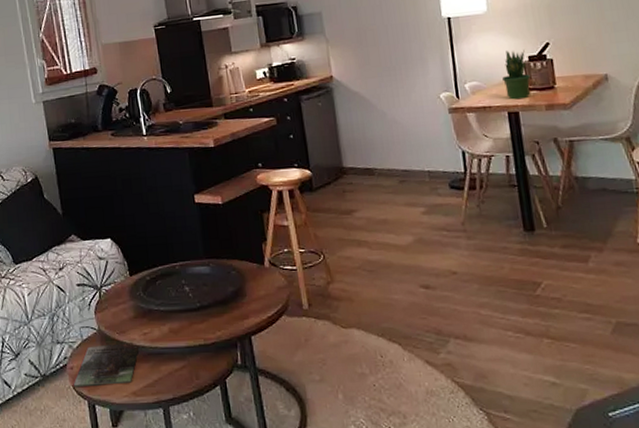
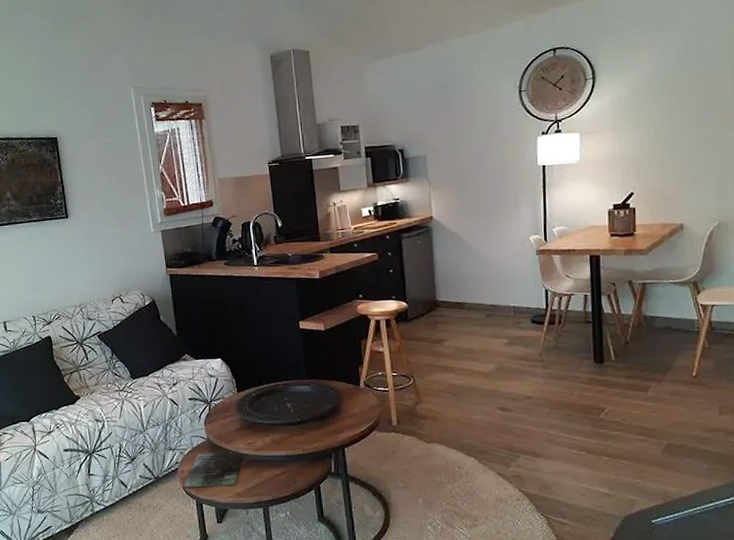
planter: present [502,50,531,100] -> none [588,198,613,244]

